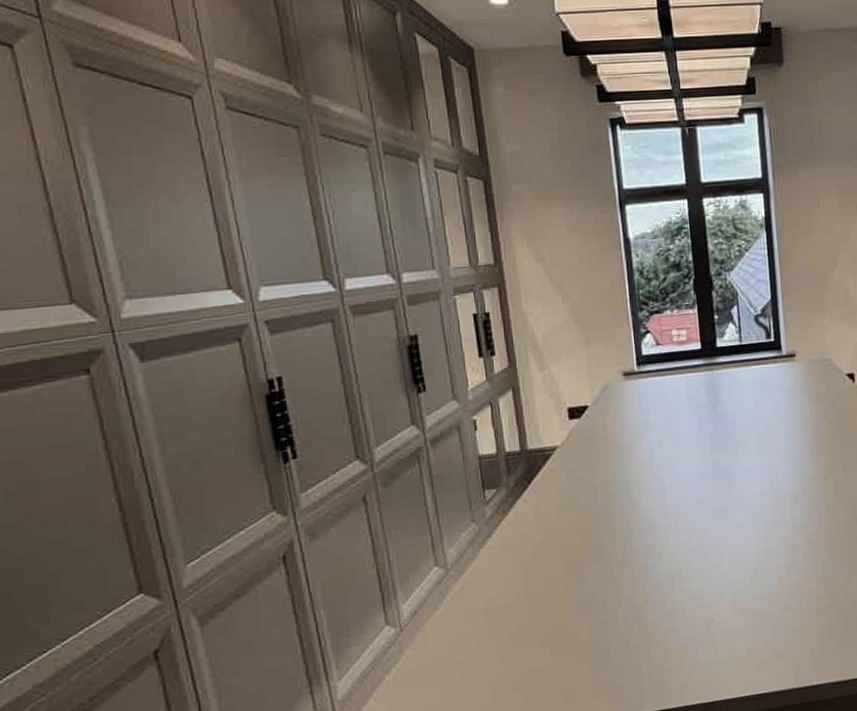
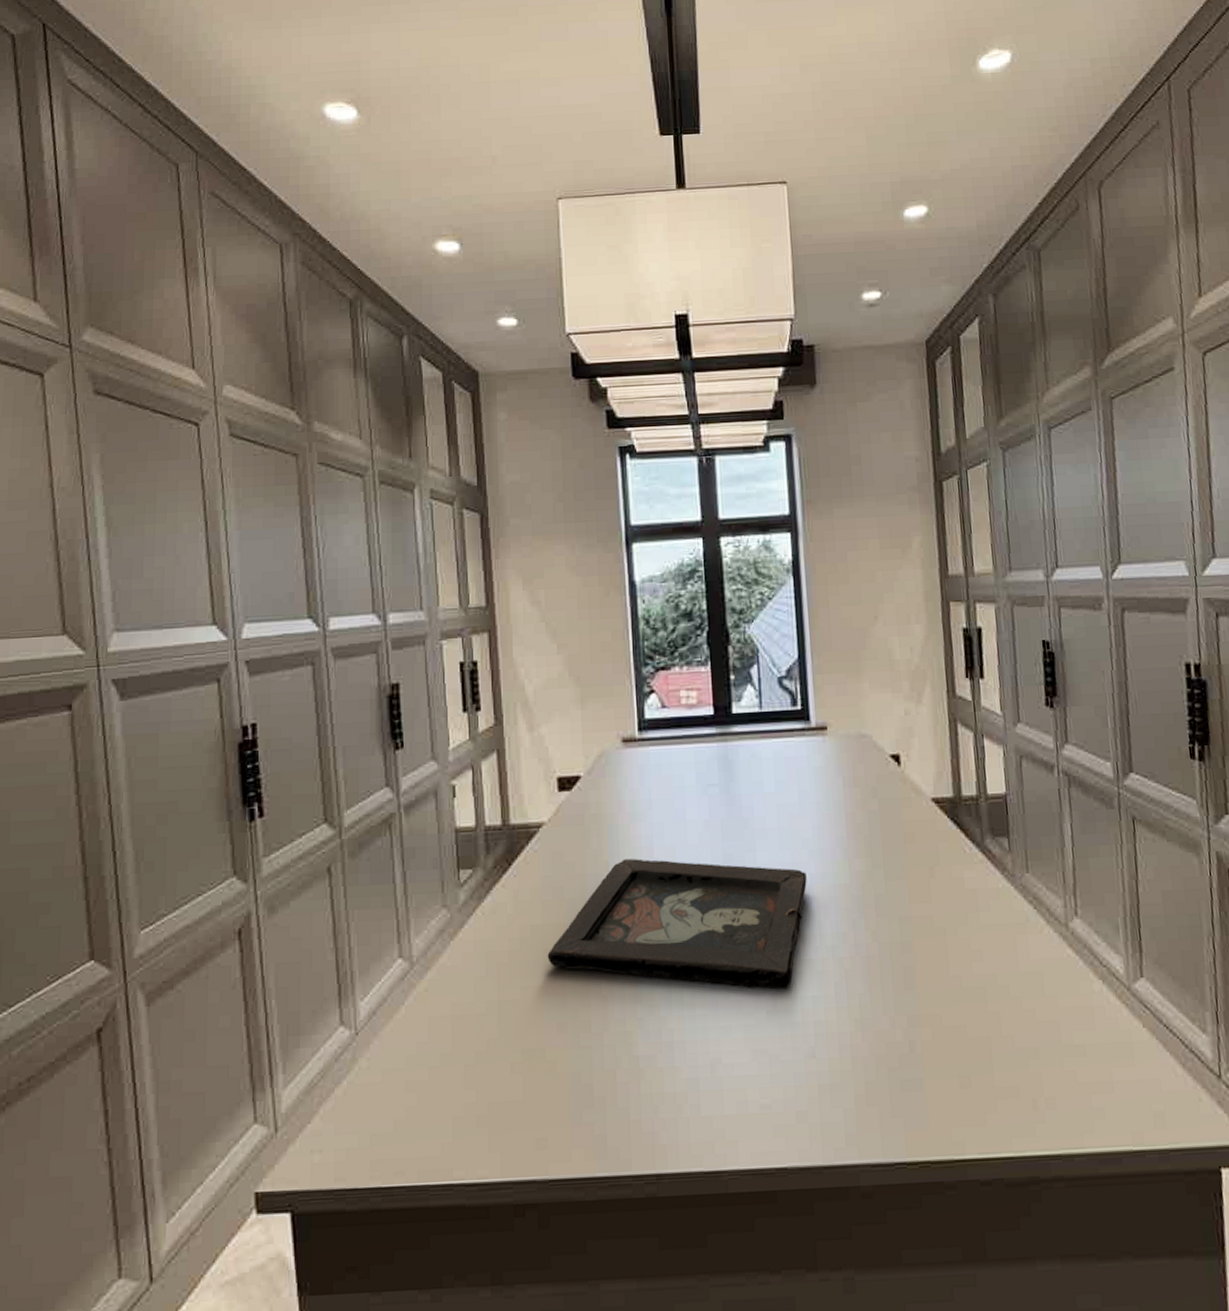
decorative tray: none [566,468,781,564] -> present [547,858,807,988]

